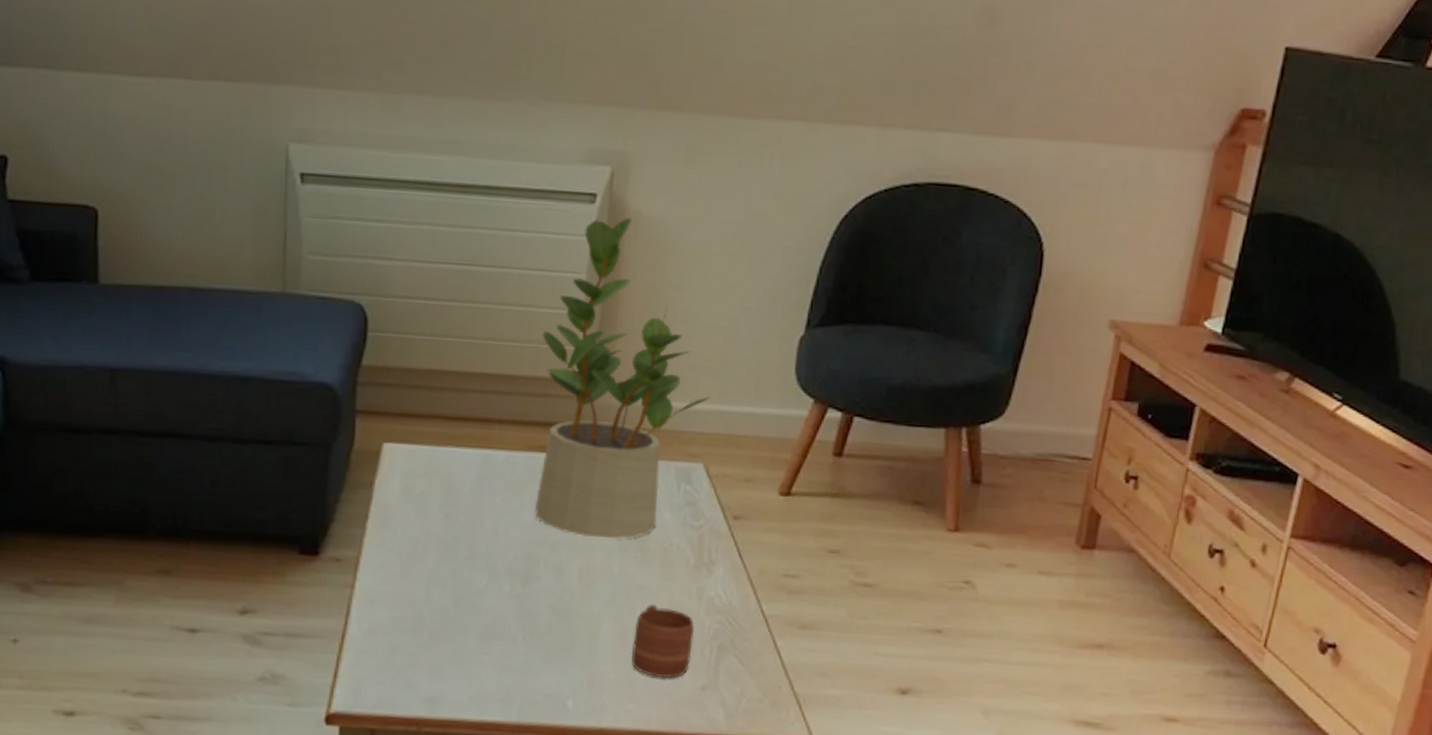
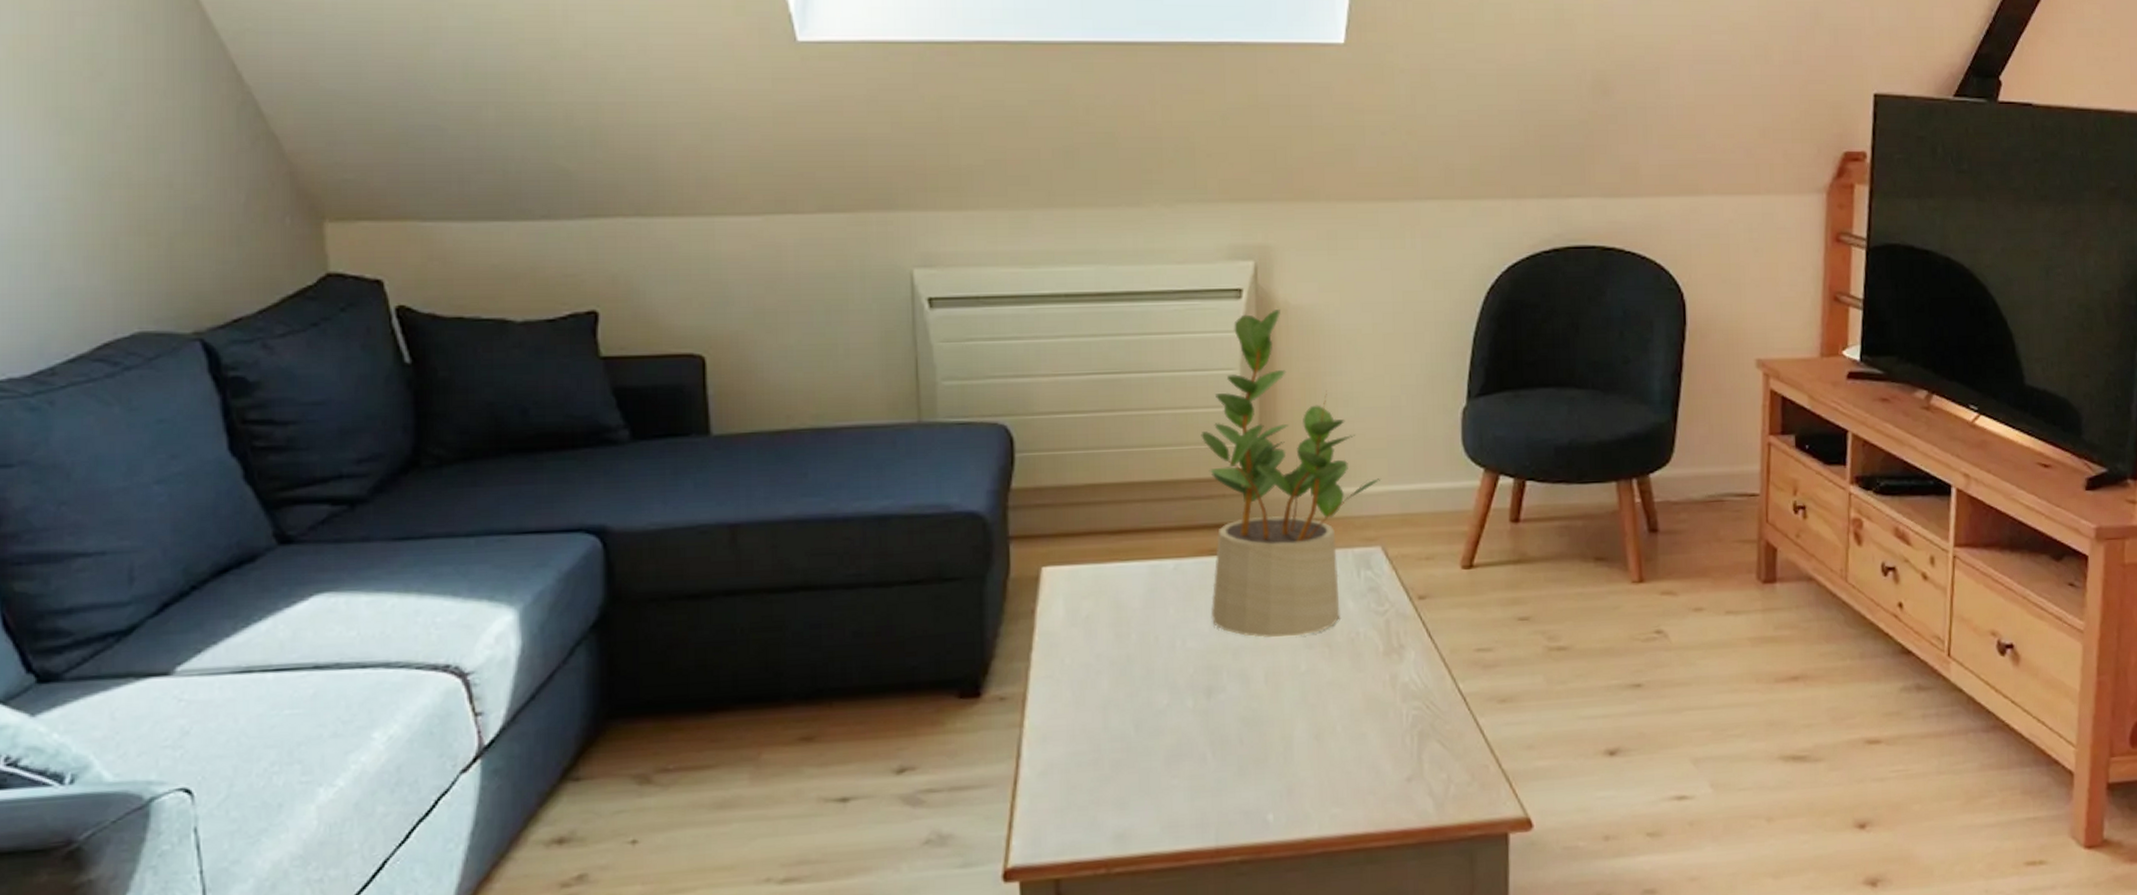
mug: present [631,604,695,678] -> none [1329,698,1393,776]

